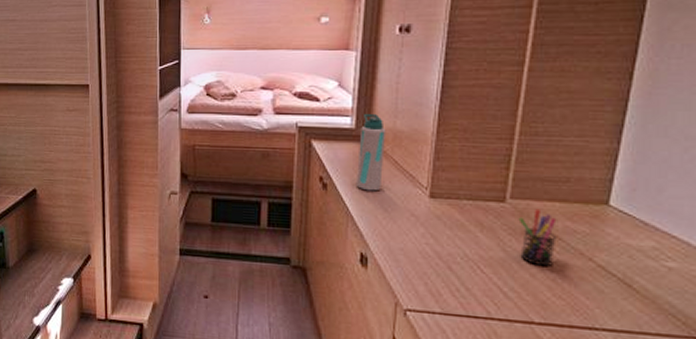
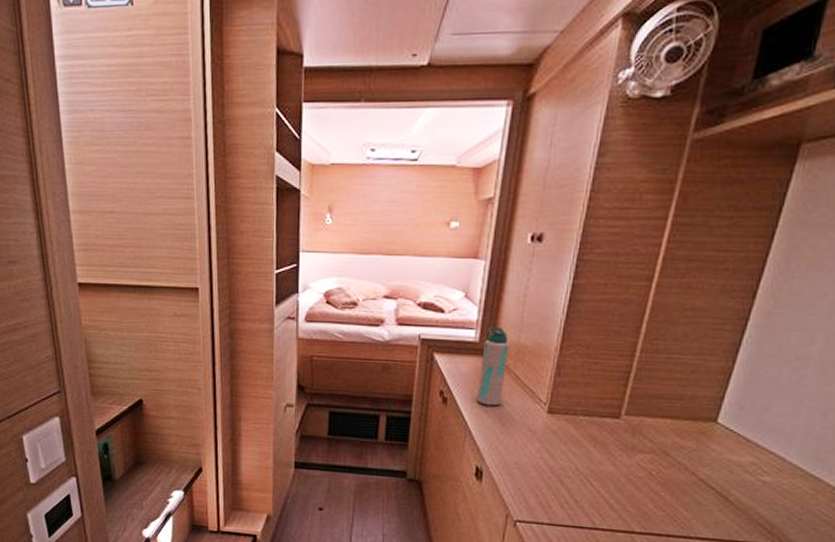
pen holder: present [518,208,557,267] -> none [628,425,667,481]

